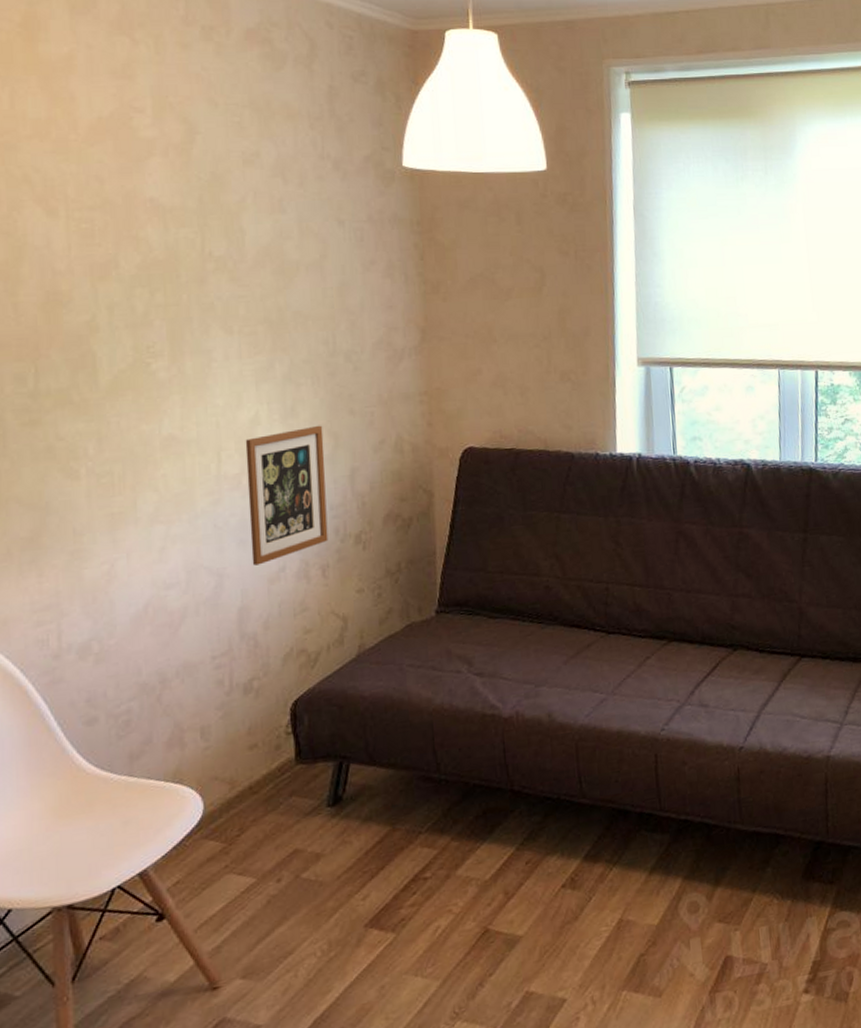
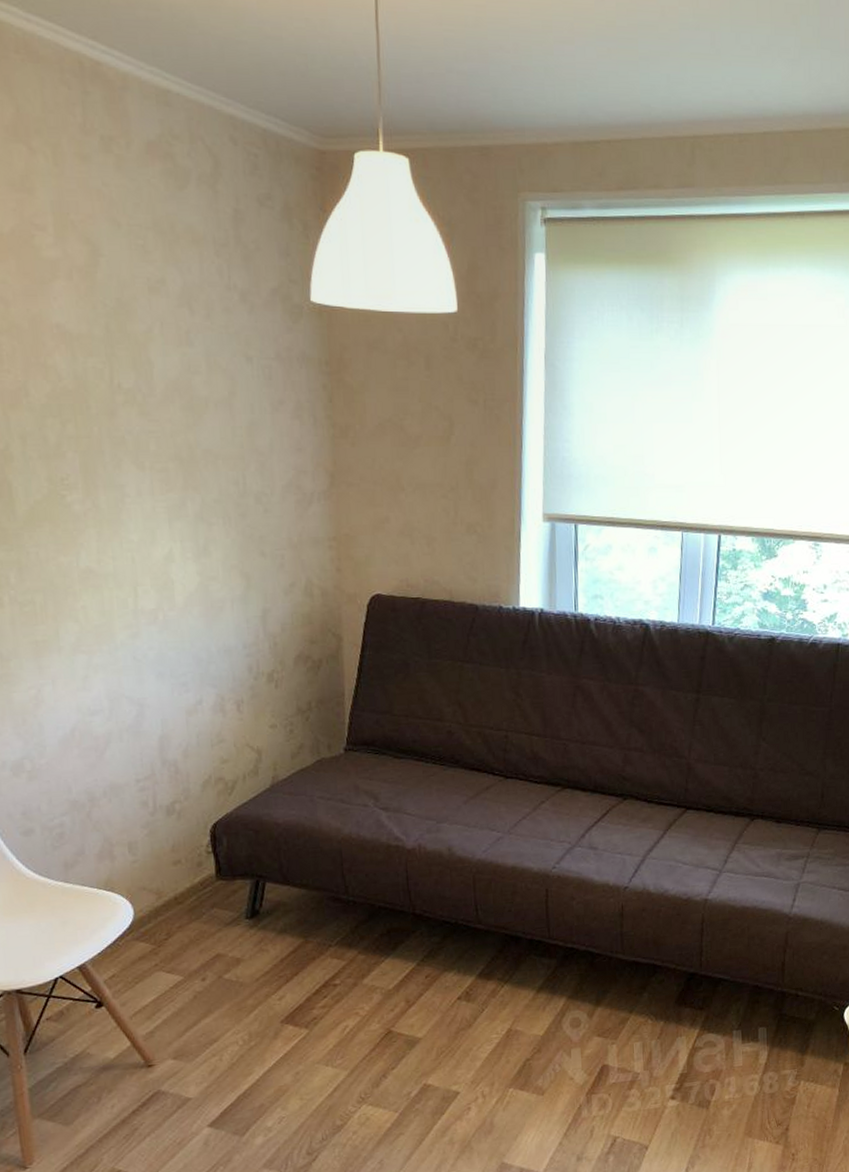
picture frame: present [245,425,329,566] -> none [160,565,242,698]

